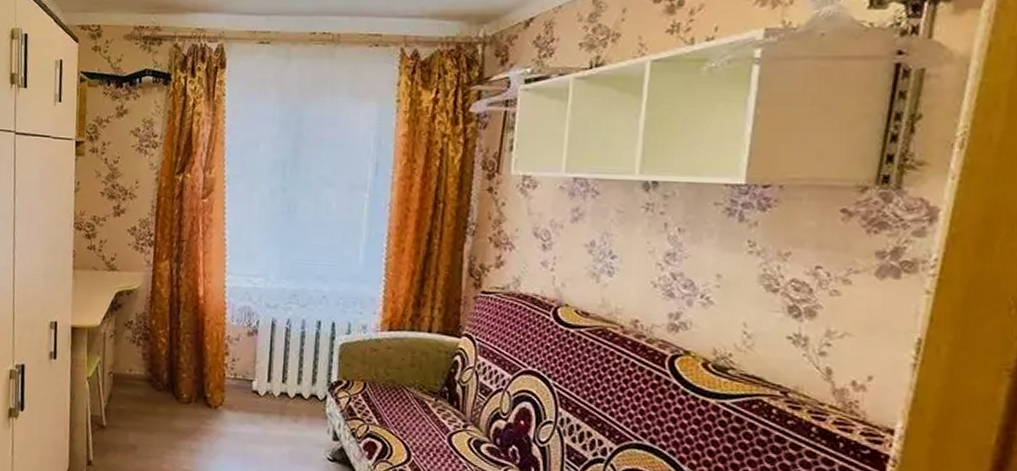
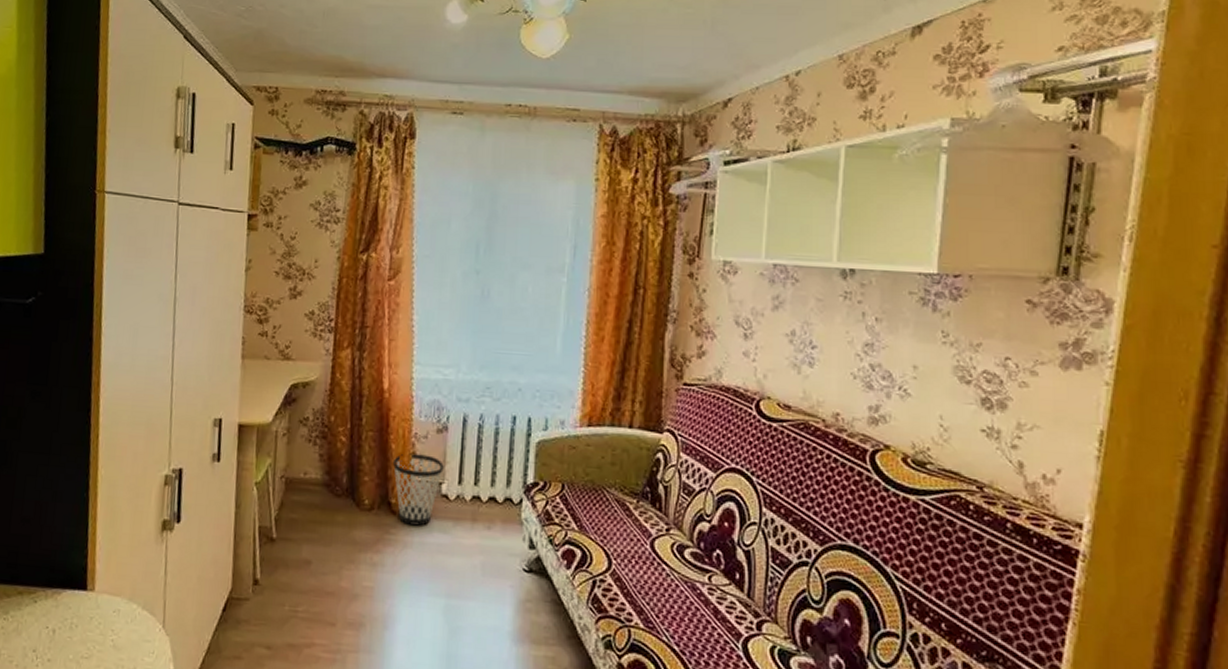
wastebasket: none [208,354,254,418] -> present [393,453,444,526]

